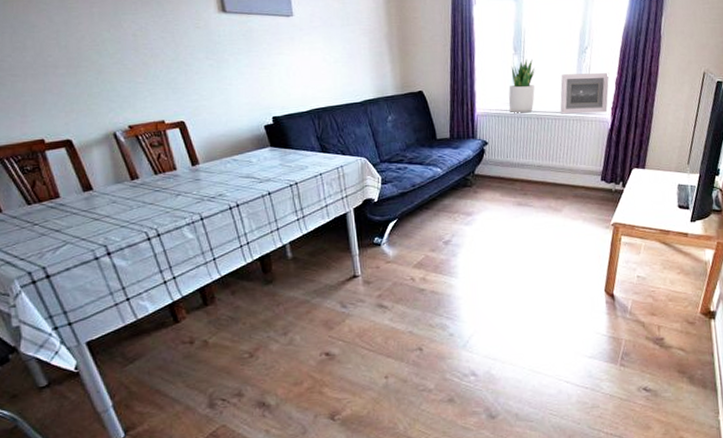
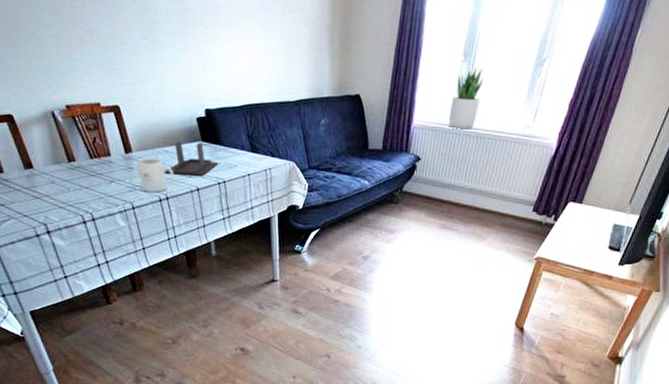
mug: none [205,168,244,202] -> present [137,158,174,193]
napkin holder: none [233,148,289,182] -> present [164,141,219,176]
picture frame: present [560,73,610,114] -> none [502,89,565,138]

